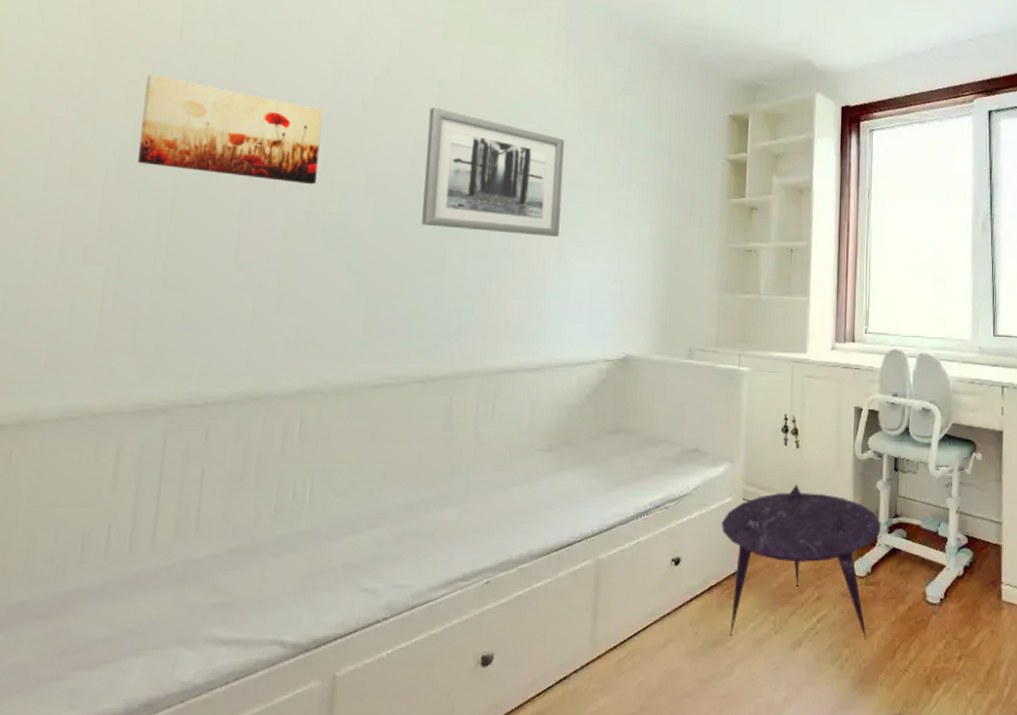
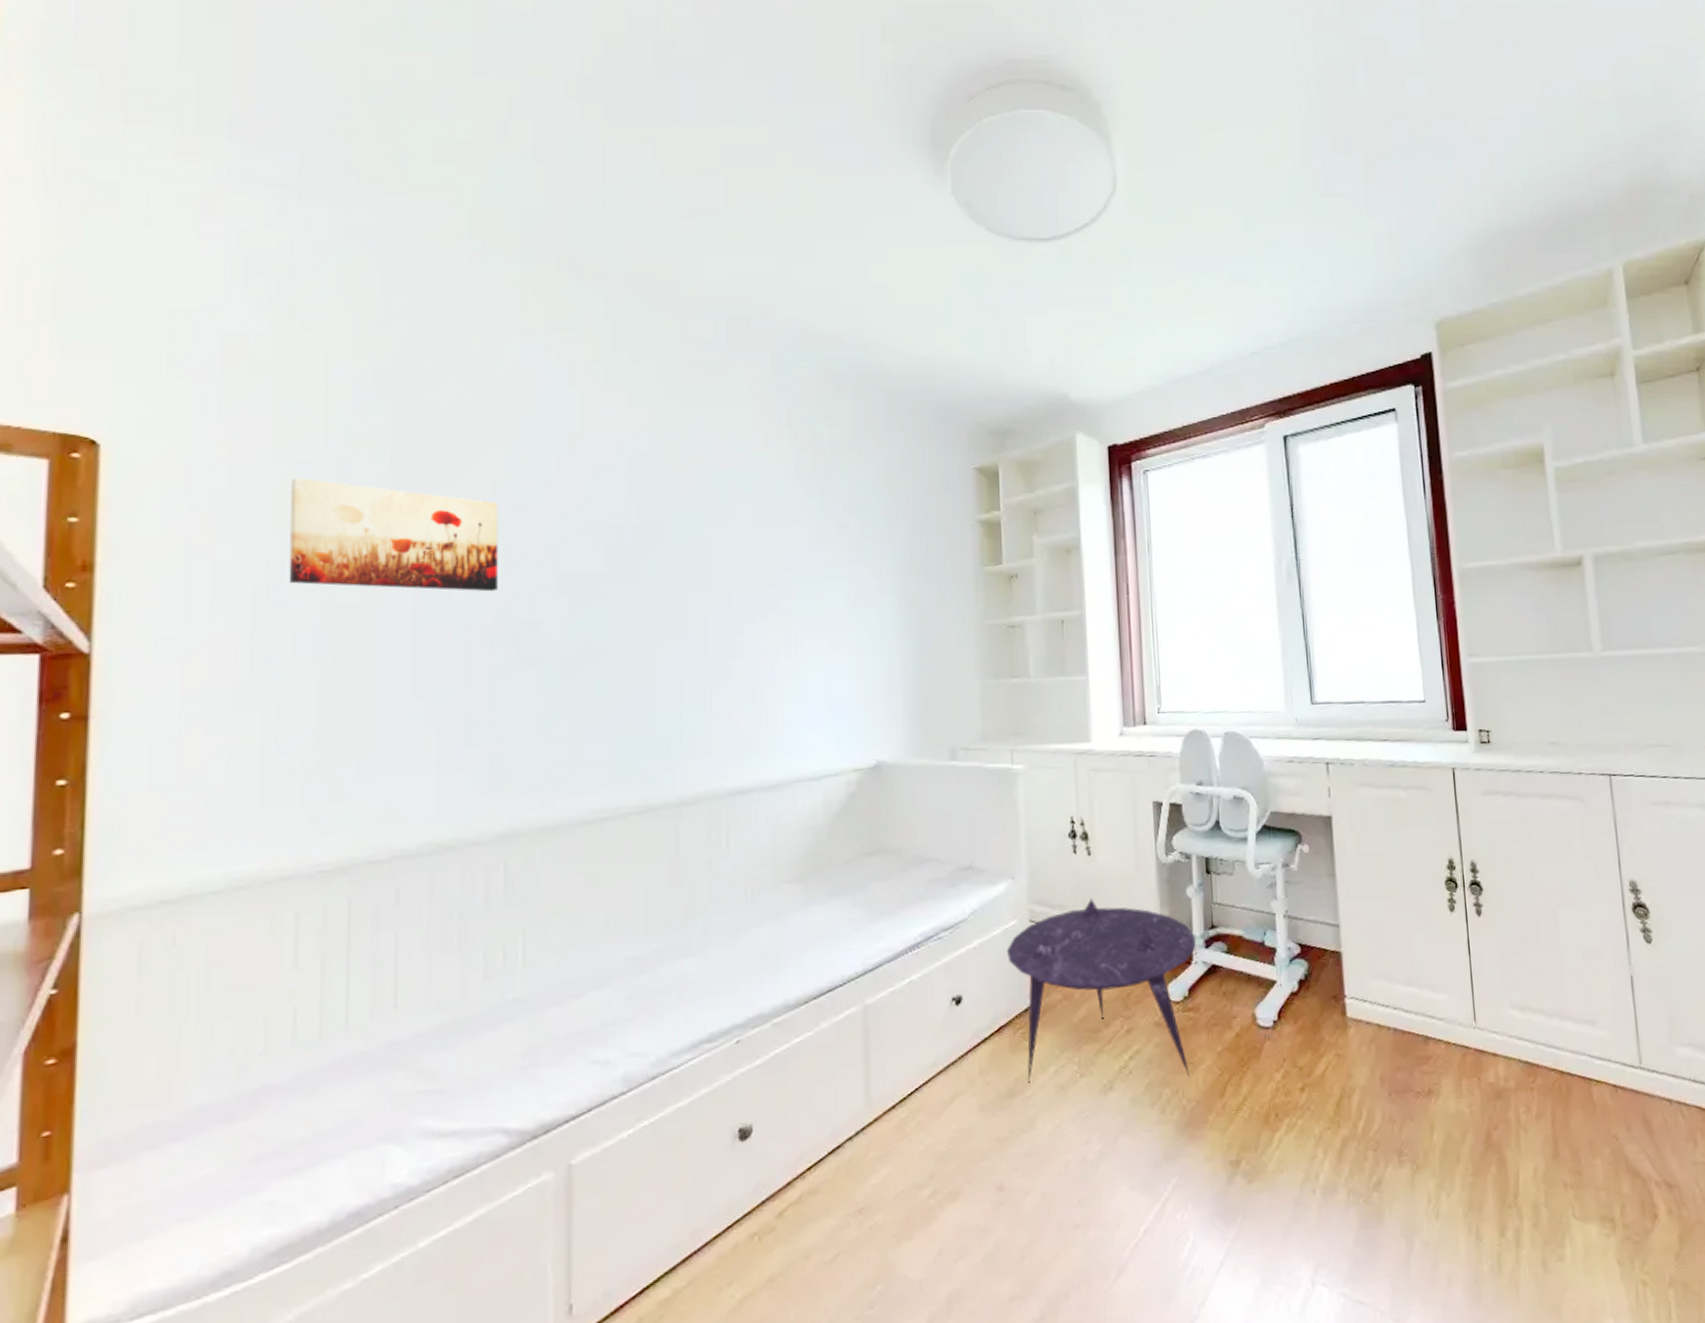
wall art: present [421,108,565,237] -> none [623,489,787,630]

